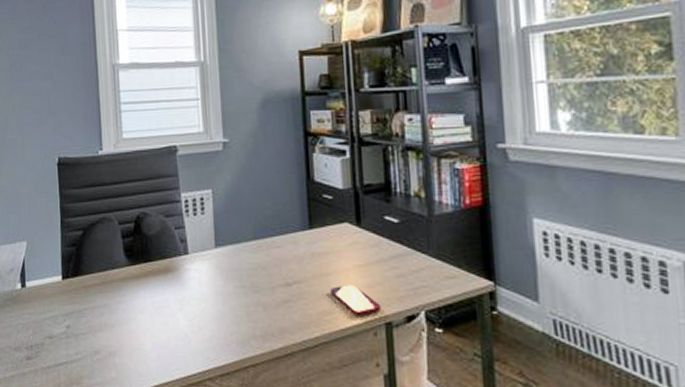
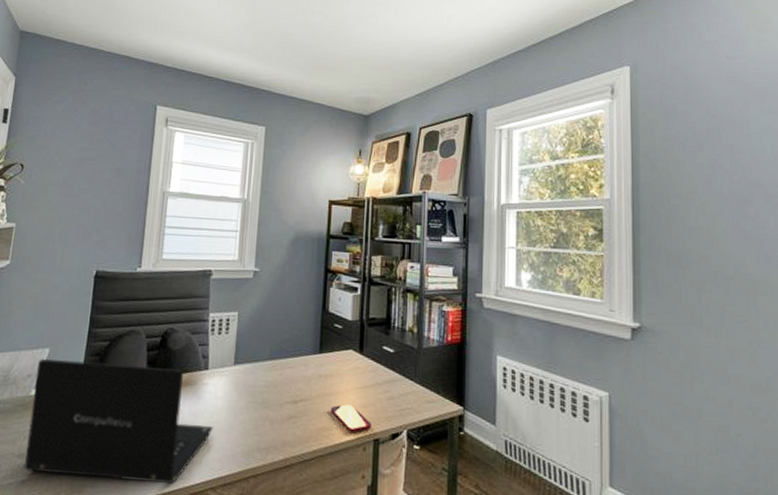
laptop: none [18,252,202,376] -> present [23,359,213,485]

